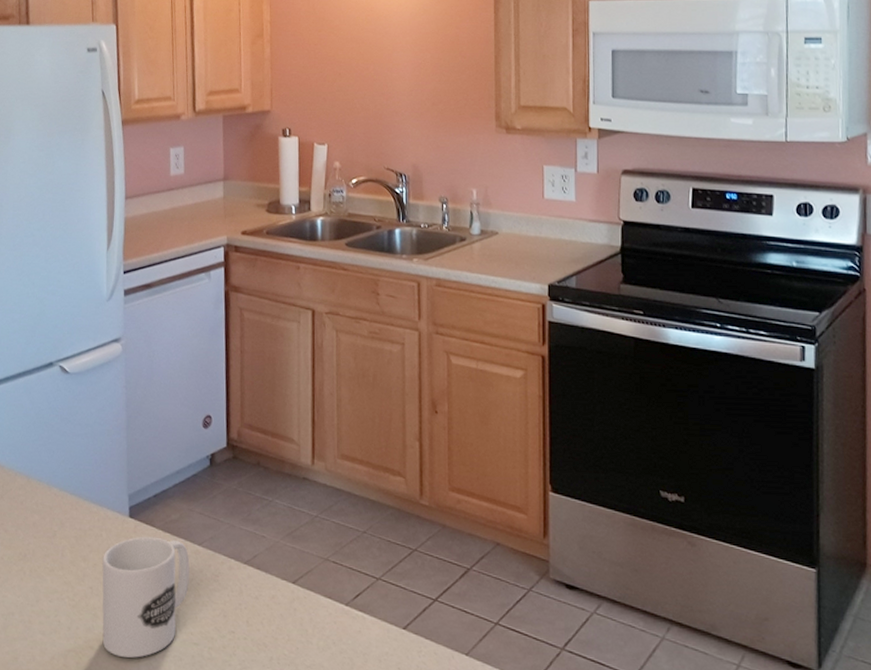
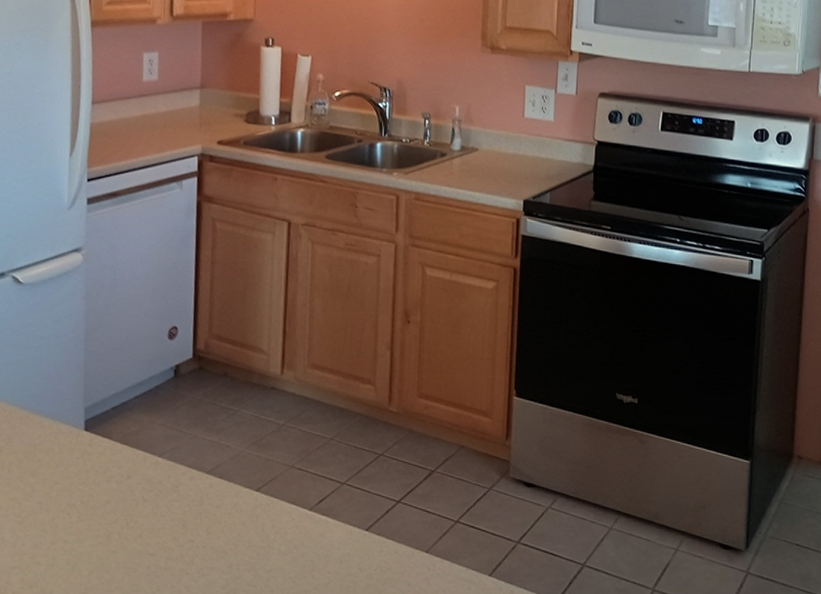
mug: present [102,536,190,658] -> none [50,449,149,572]

